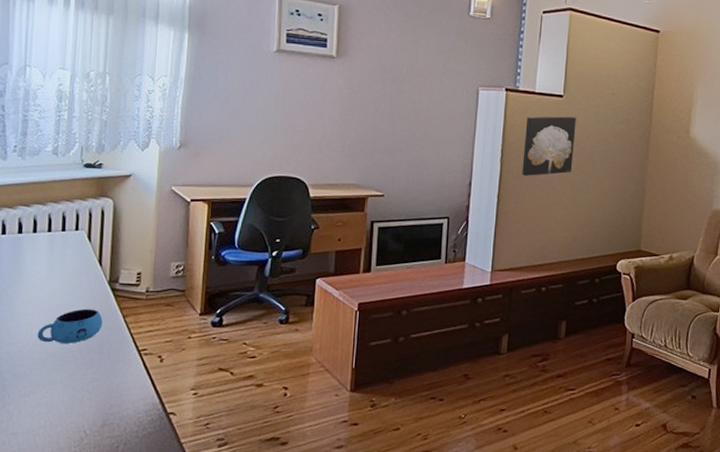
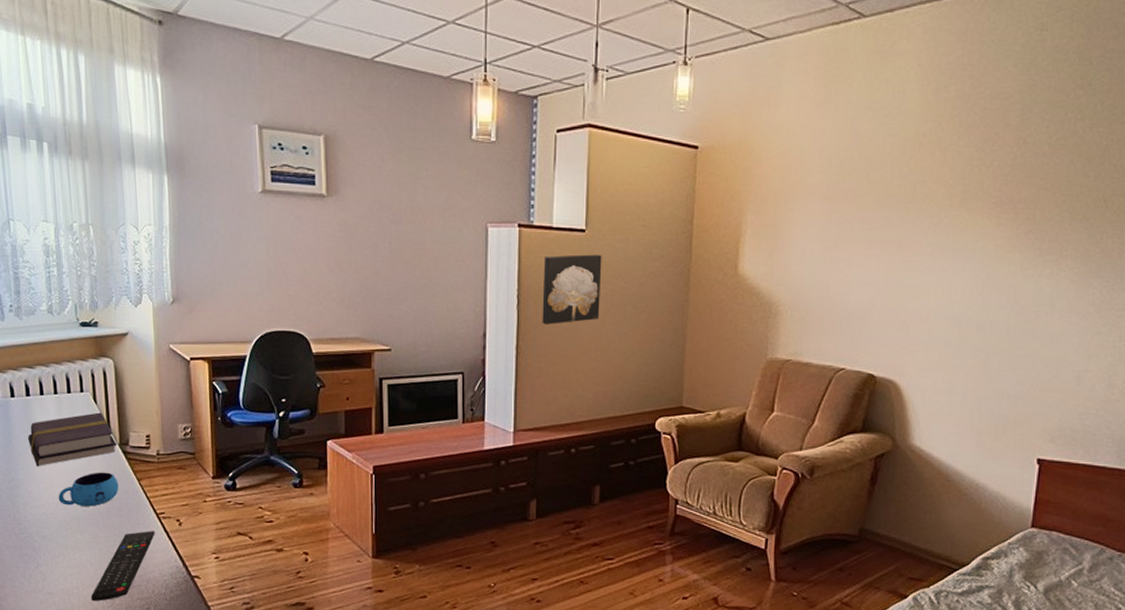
book: none [14,250,107,303] -> present [28,412,118,466]
remote control: none [57,367,134,440] -> present [90,531,155,601]

